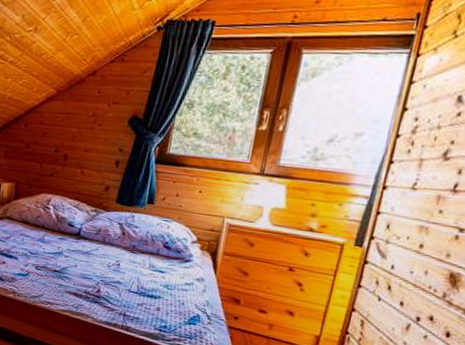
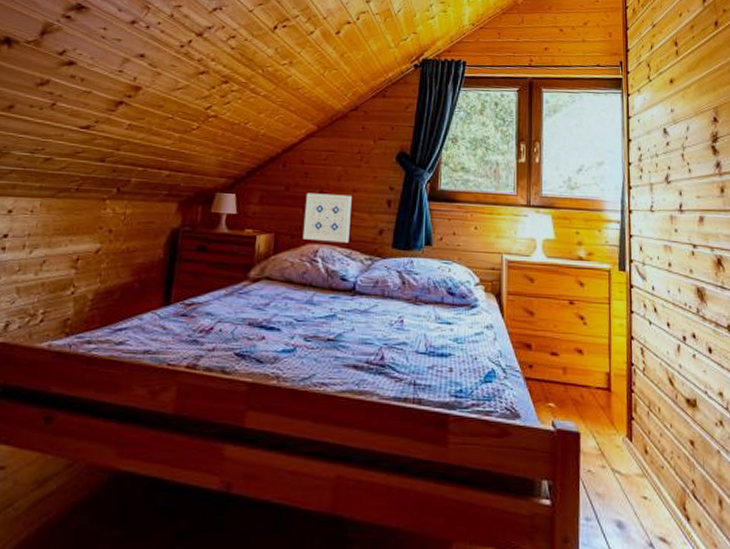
wall art: none [38,150,84,196] -> present [302,193,352,243]

